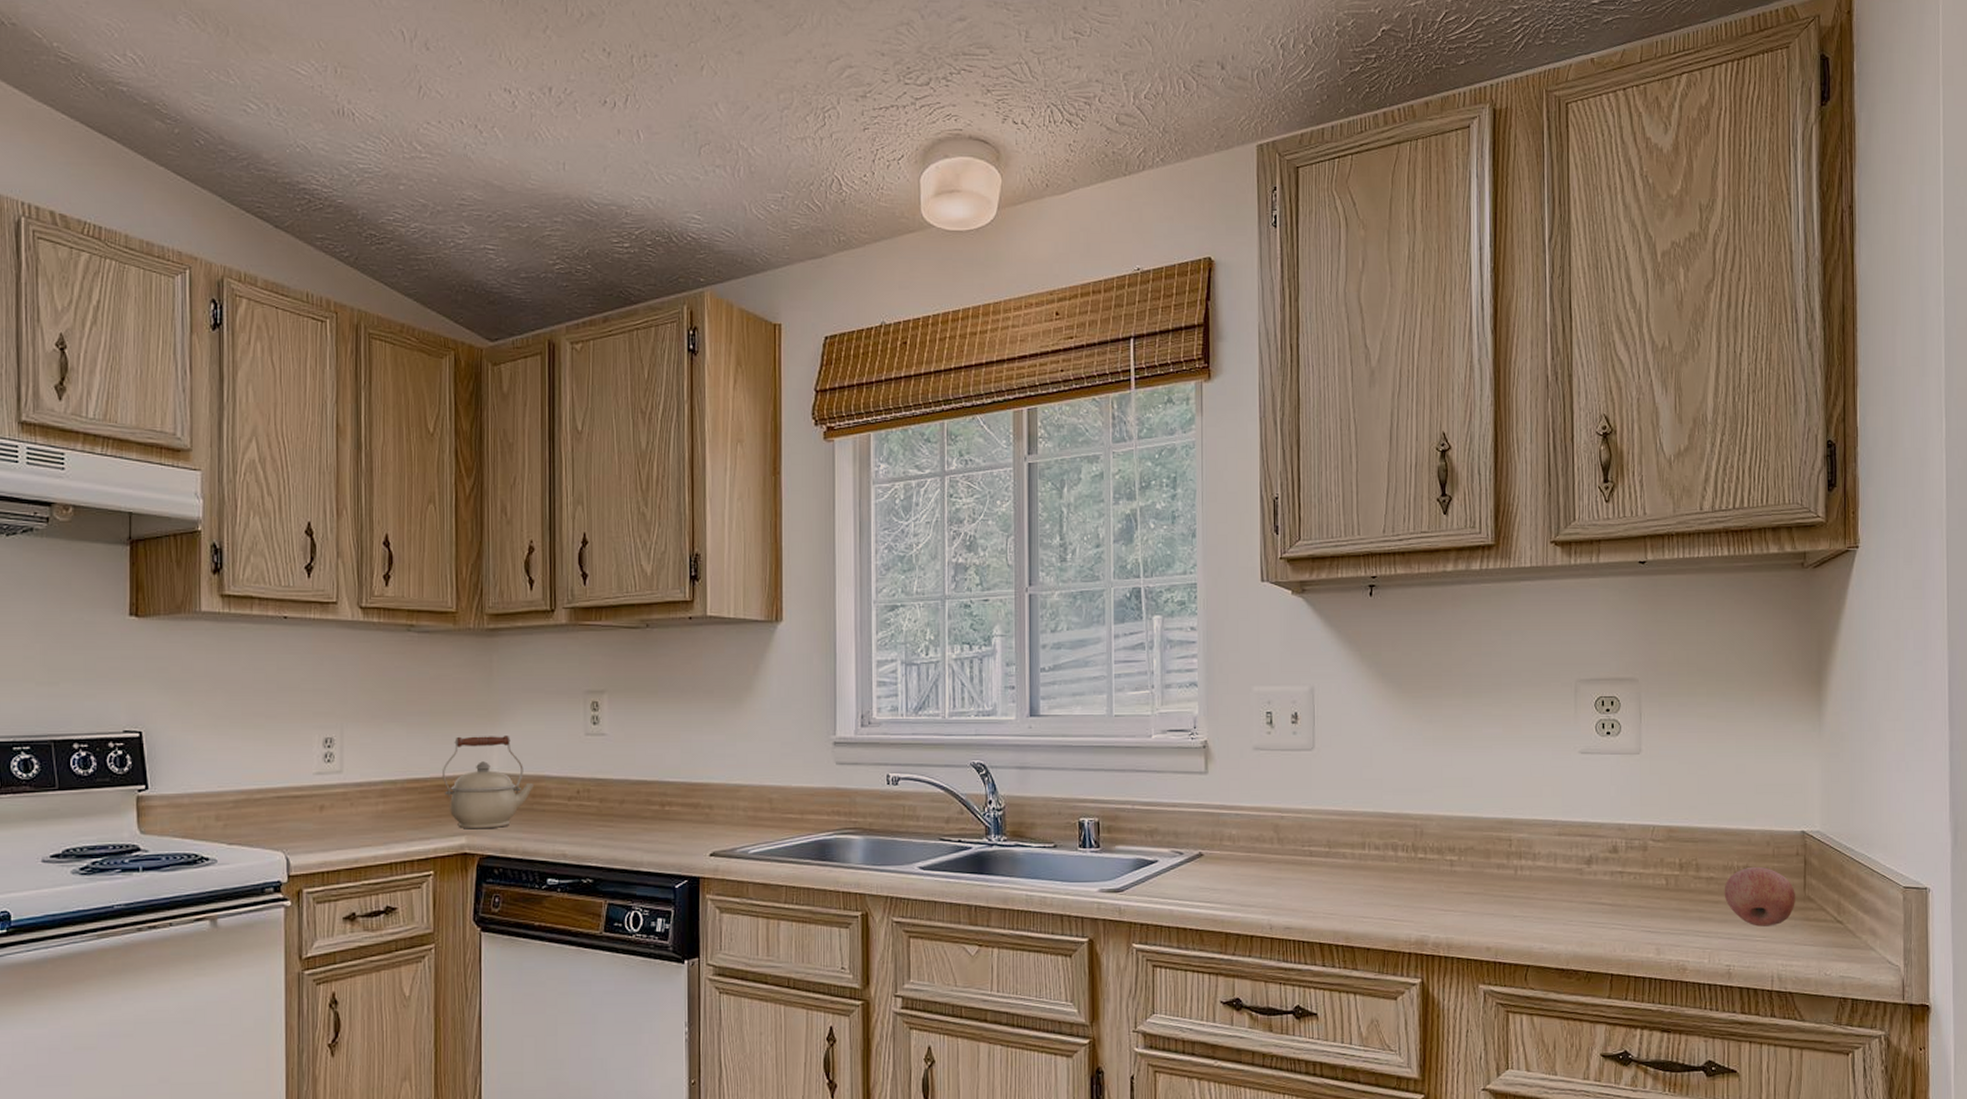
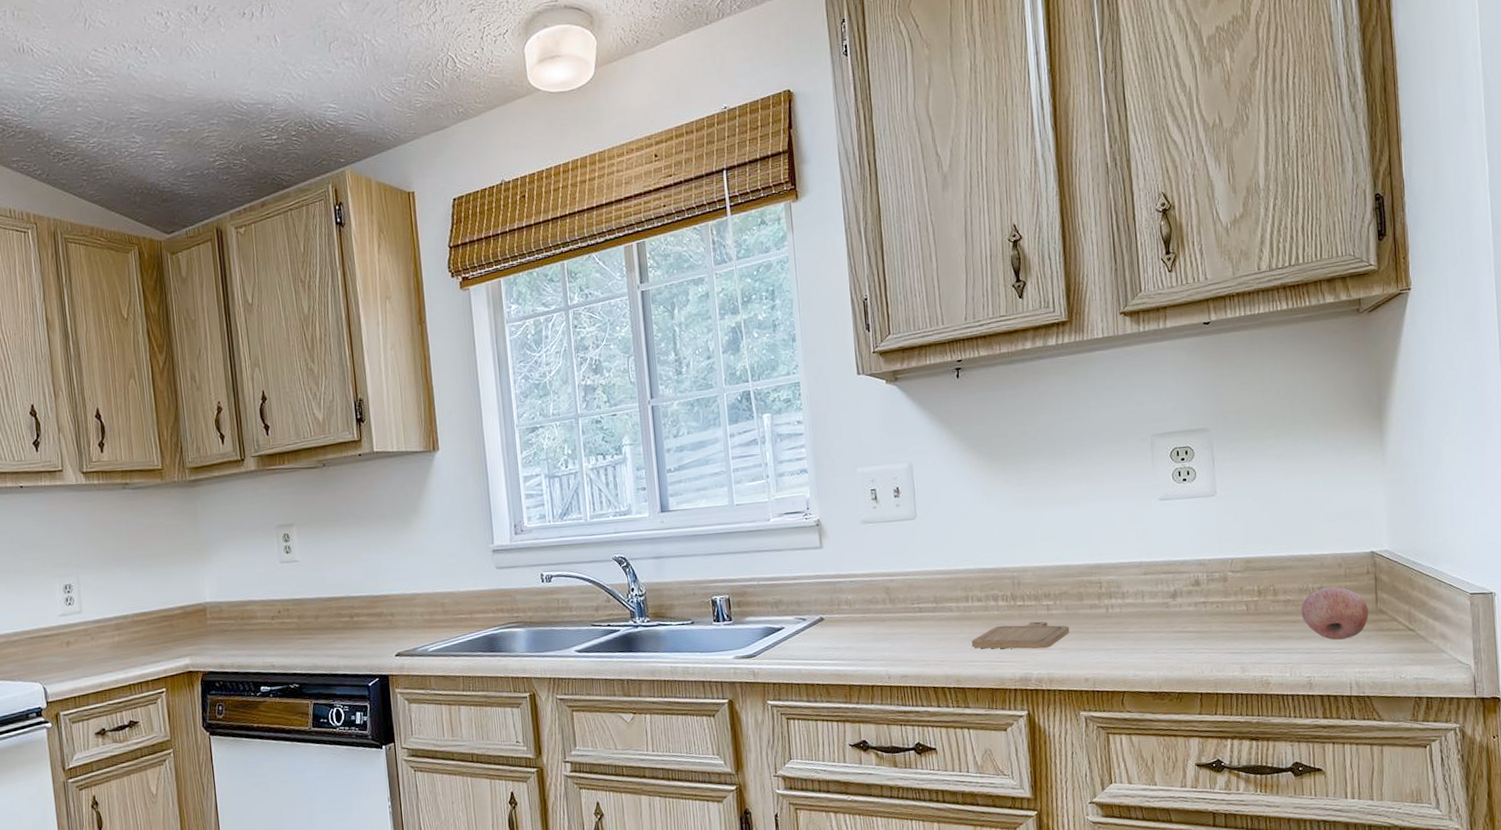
kettle: present [441,736,534,829] -> none [163,569,242,651]
chopping board: none [1365,878,1474,910] -> present [971,621,1070,649]

